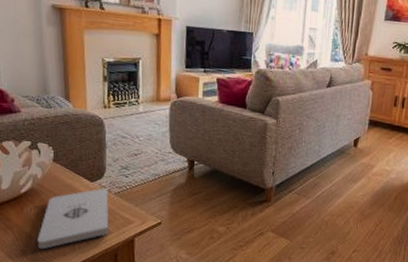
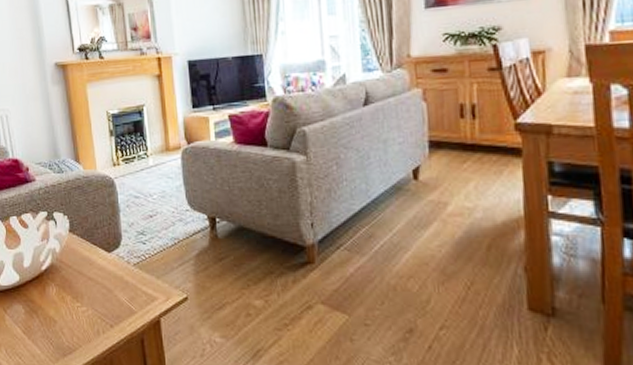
notepad: present [37,188,109,250] -> none [61,259,132,336]

